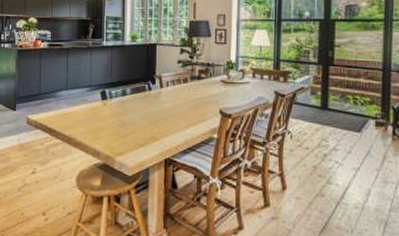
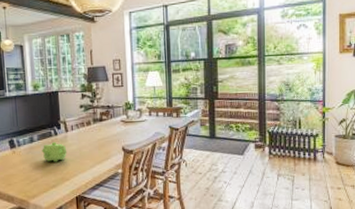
teapot: none [134,97,160,119] -> present [42,142,67,162]

